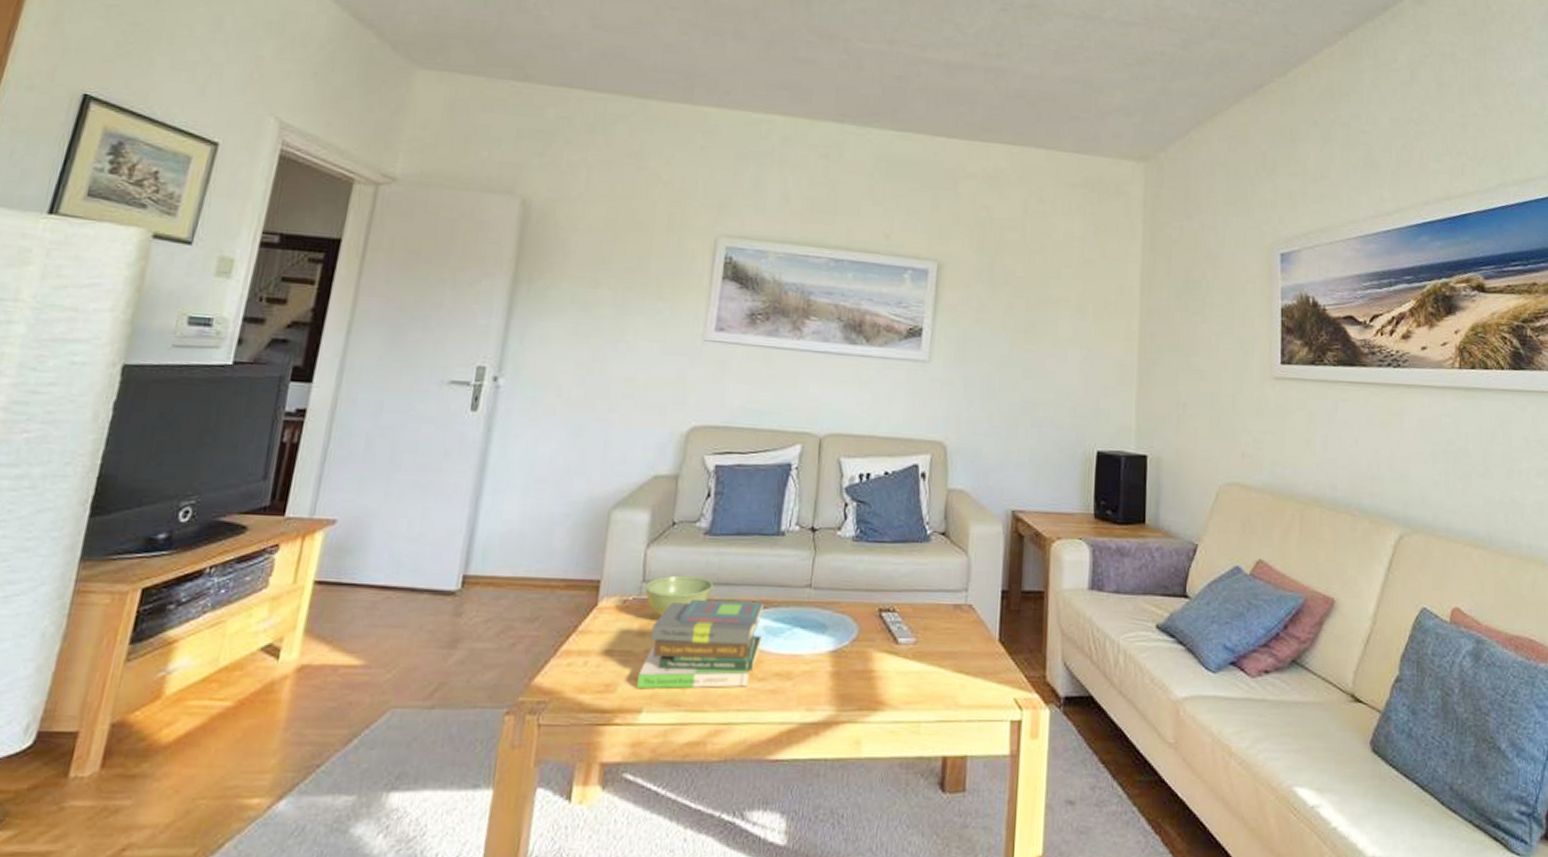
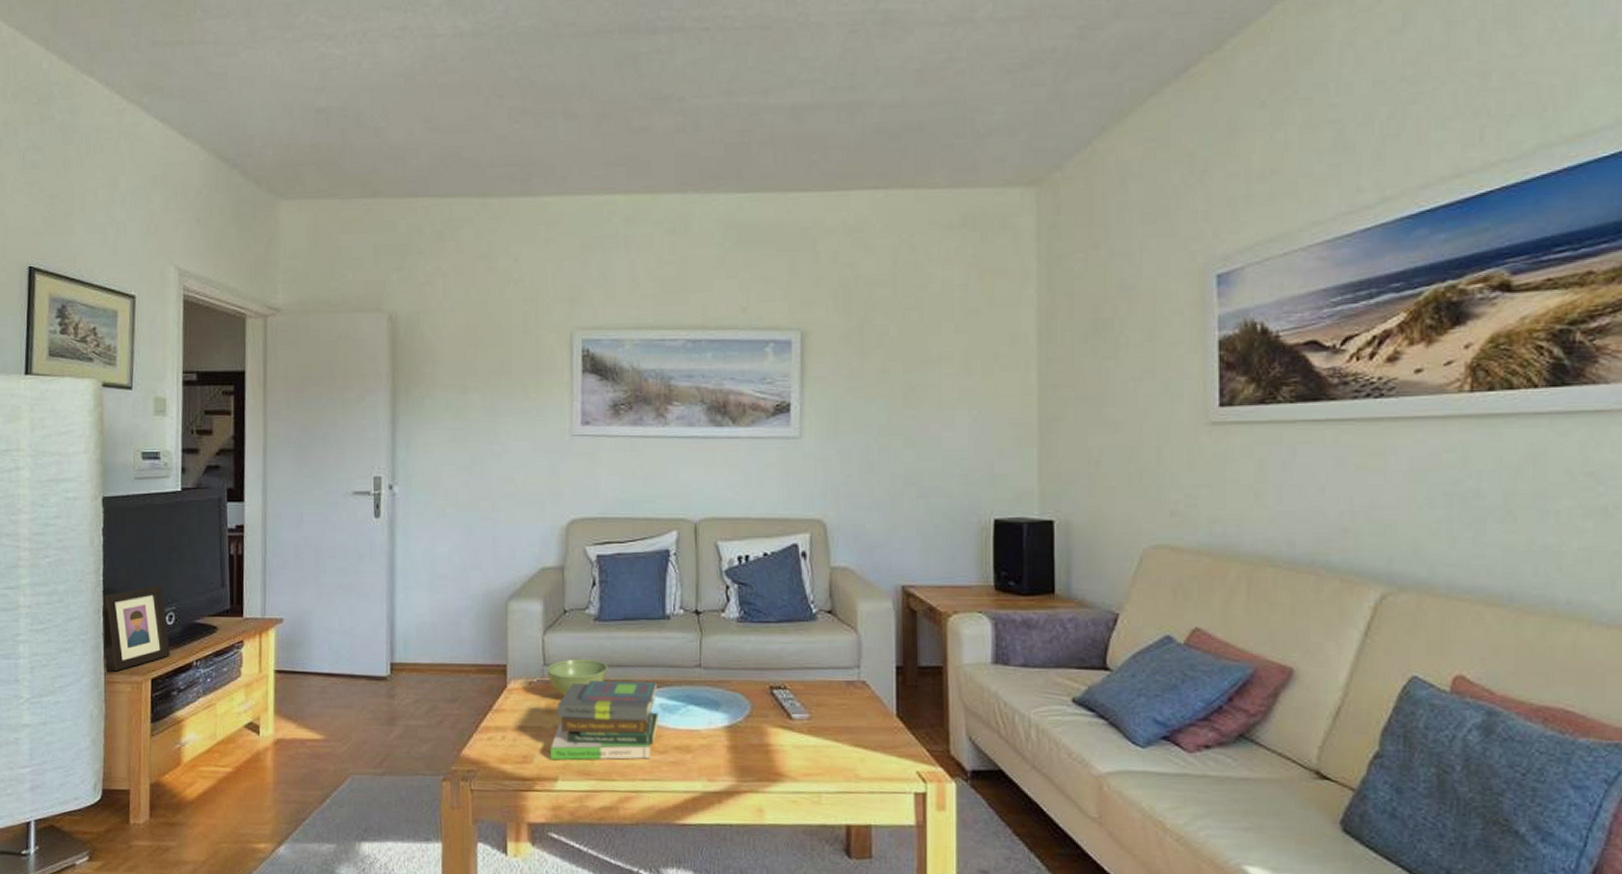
picture frame: none [79,474,182,579] -> present [102,585,170,672]

